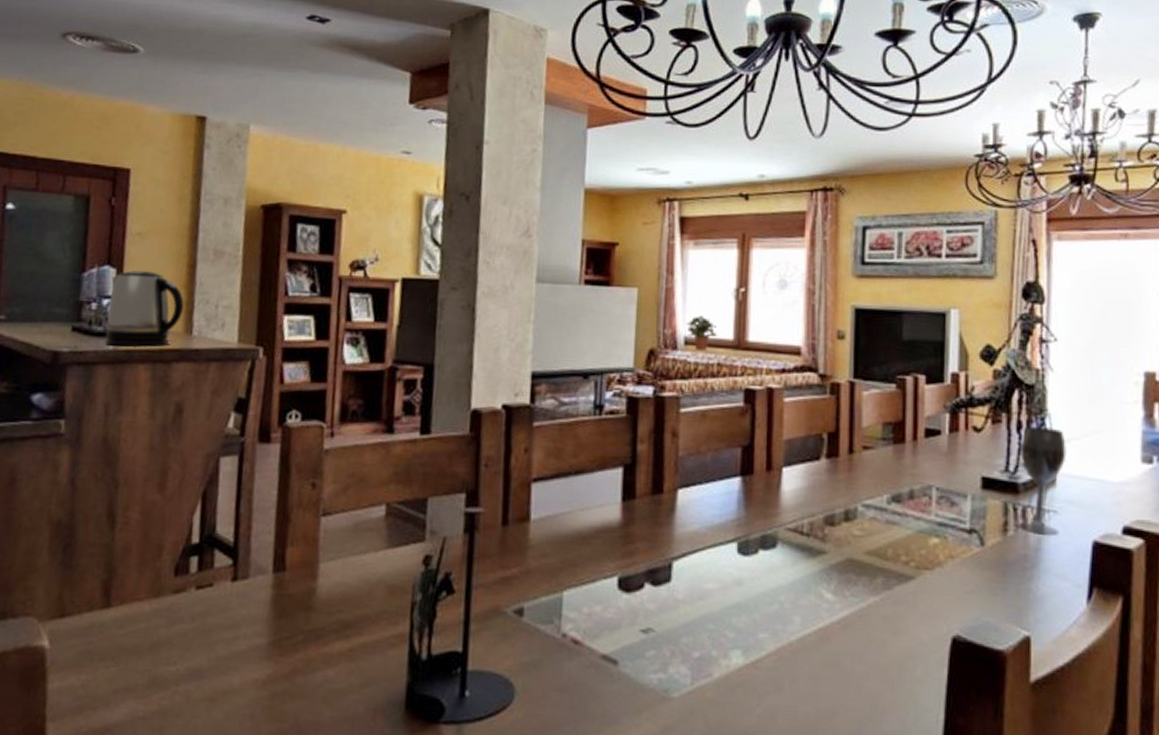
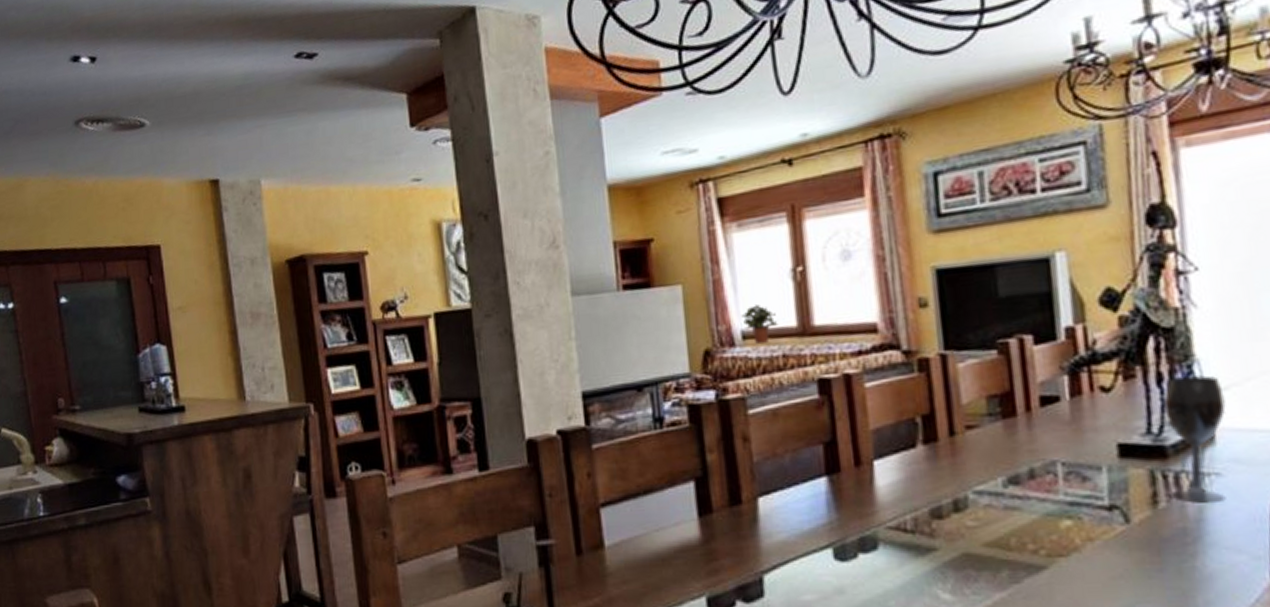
kettle: present [105,270,184,348] -> none [164,343,233,422]

